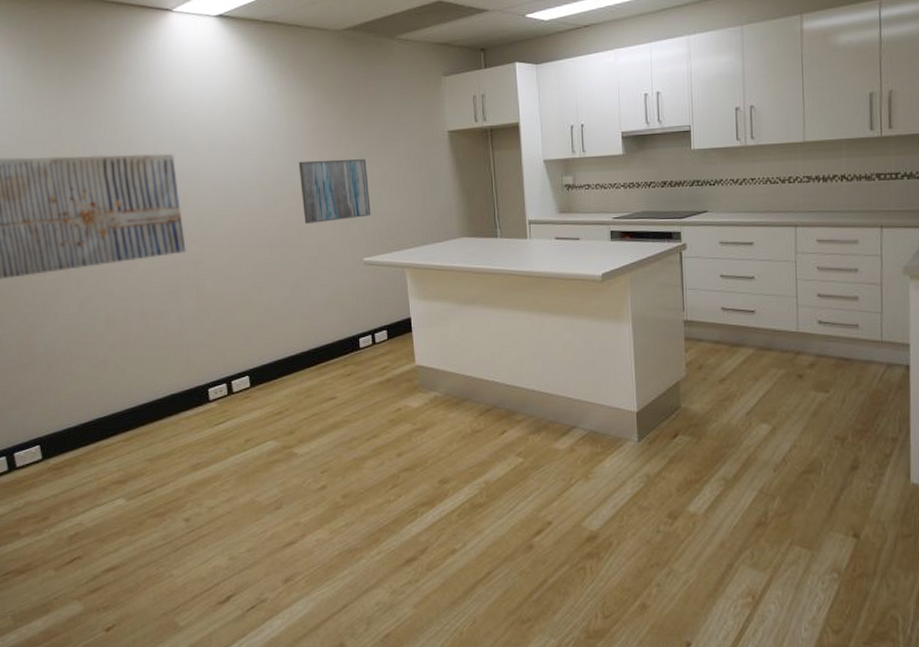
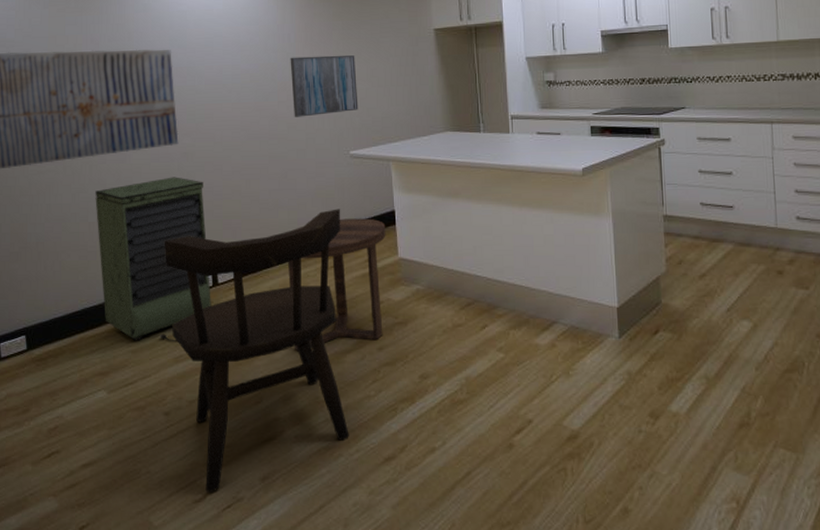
storage cabinet: none [102,285,227,450] -> present [95,177,211,341]
dining chair: none [175,316,370,595] -> present [164,209,349,494]
side table: none [302,326,403,459] -> present [287,218,386,352]

